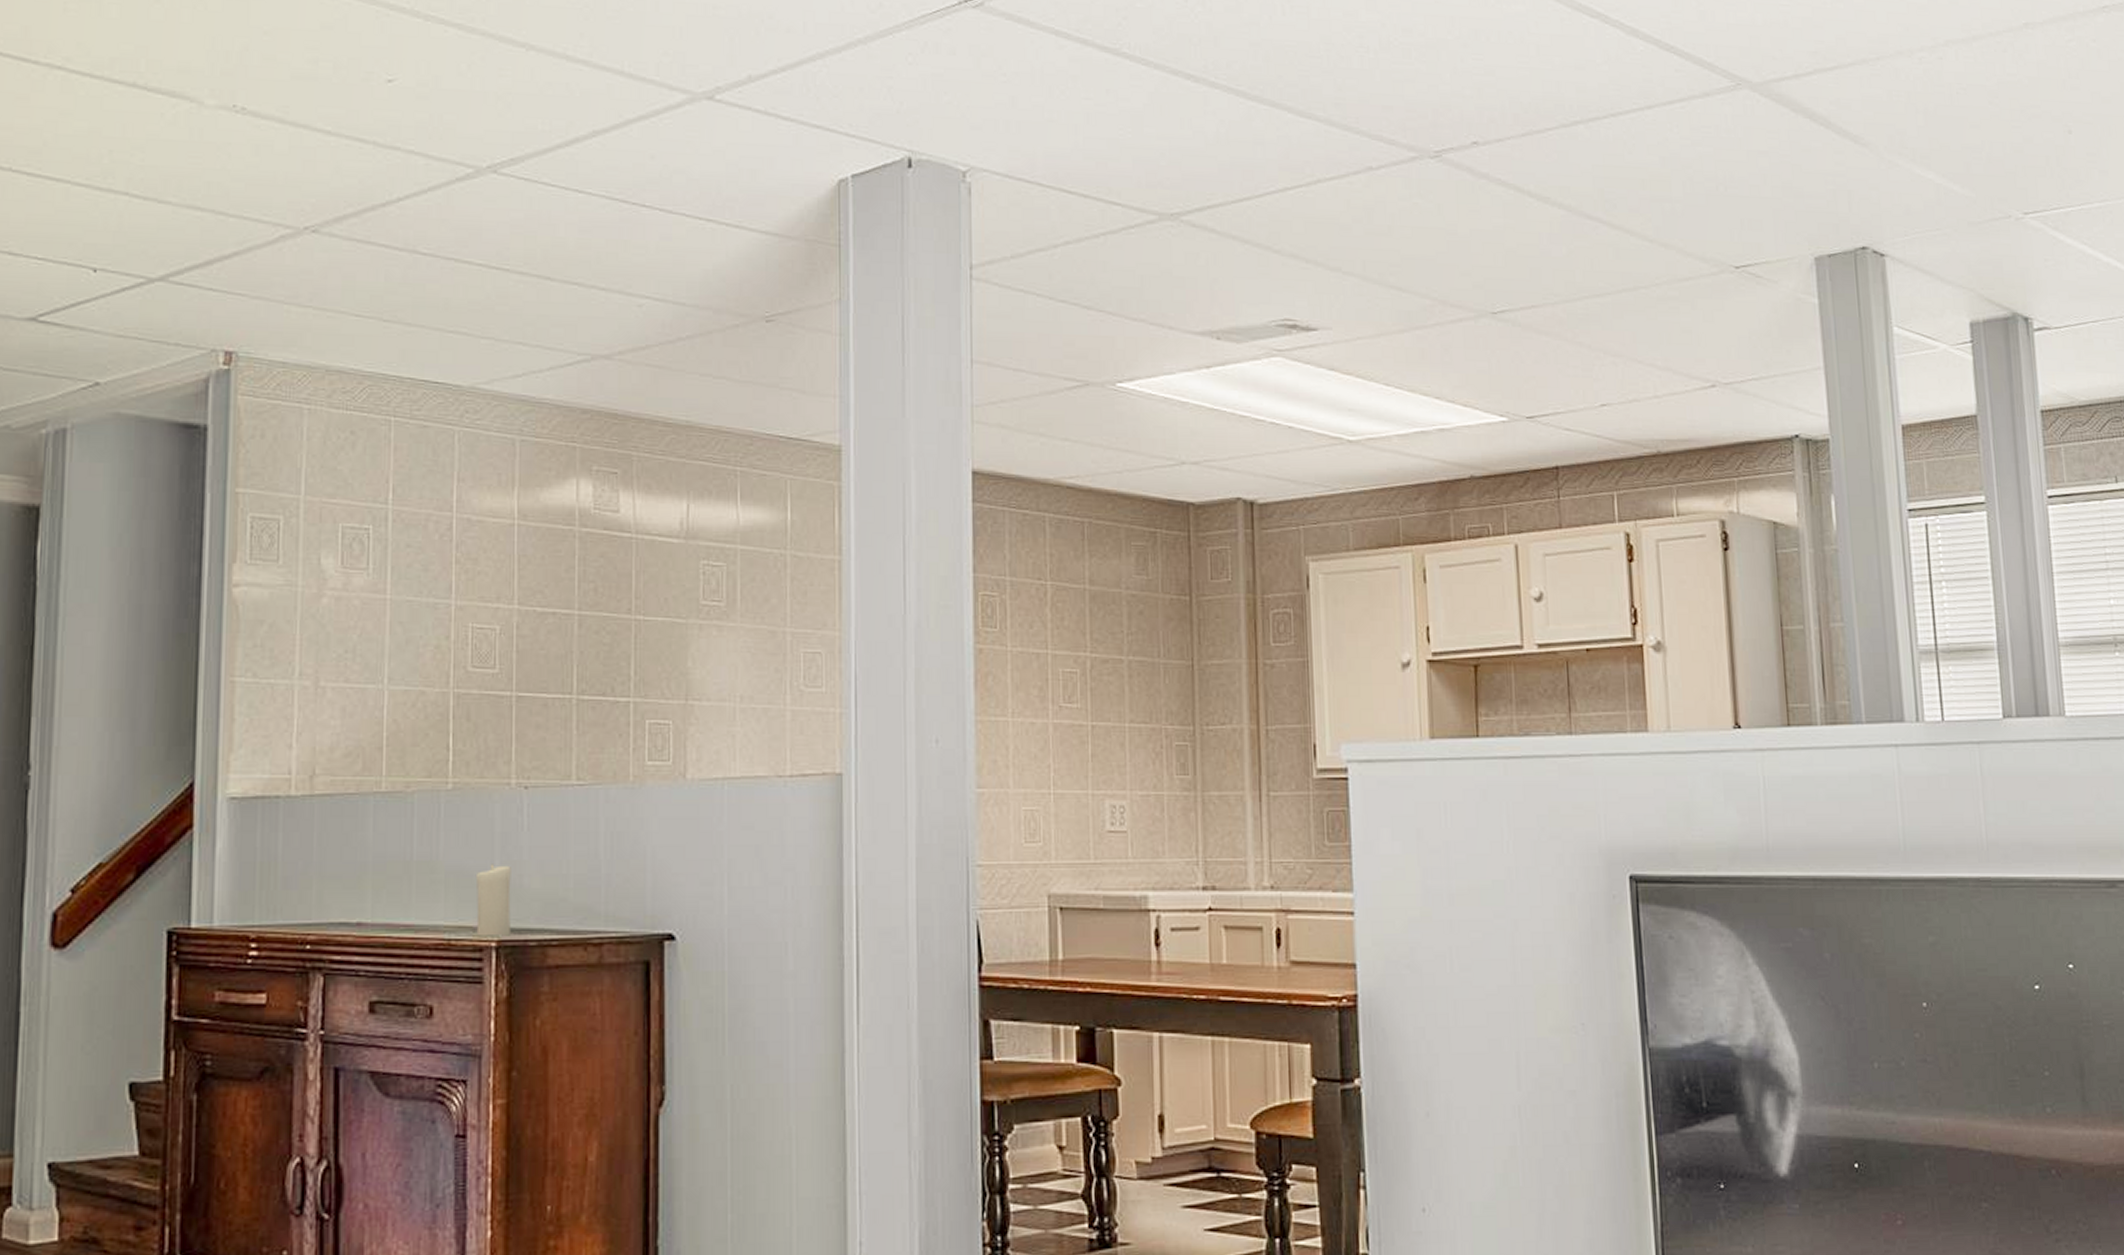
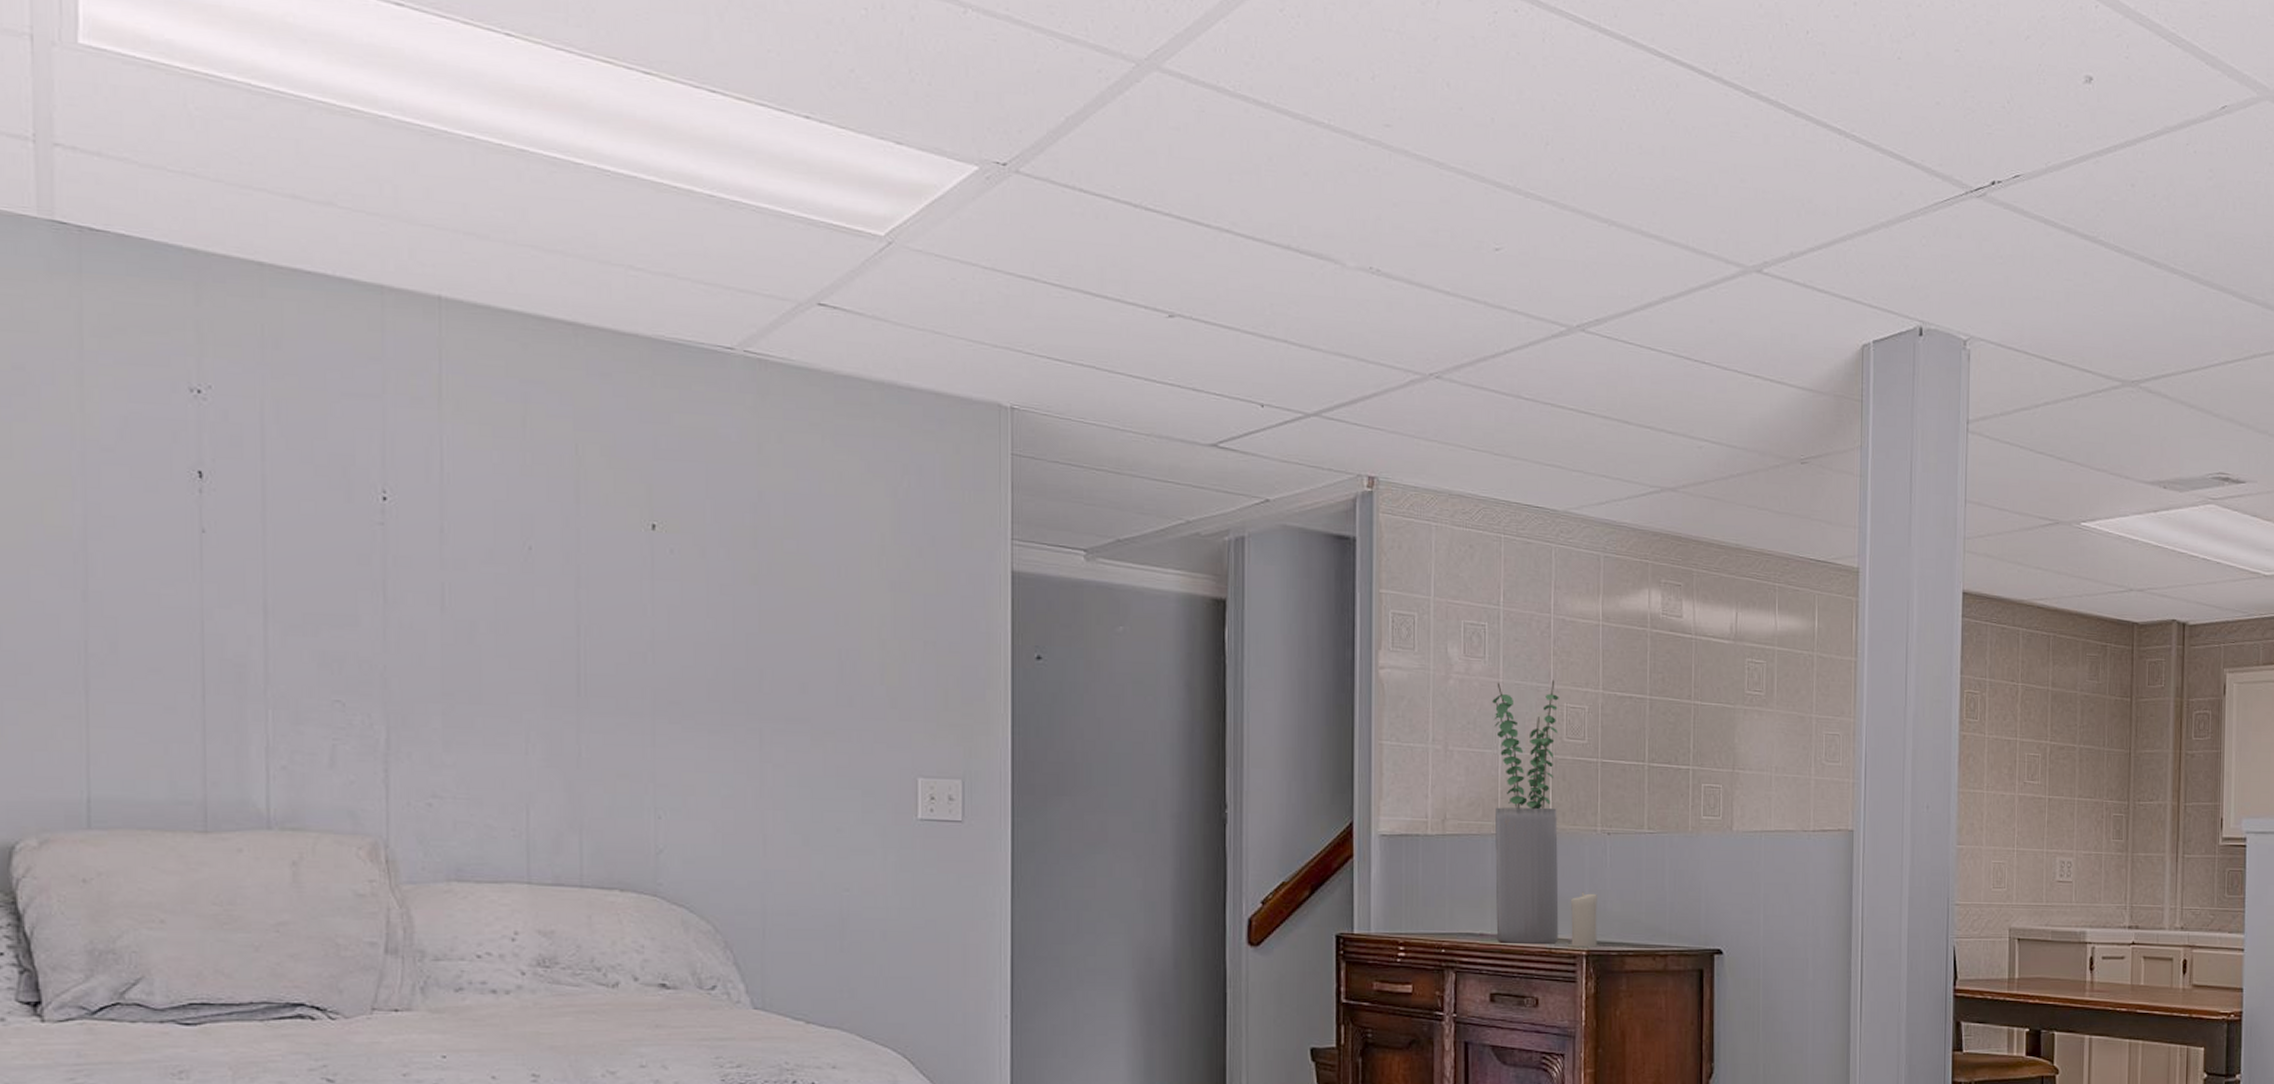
vase: none [377,594,463,937] -> present [1492,680,1559,947]

